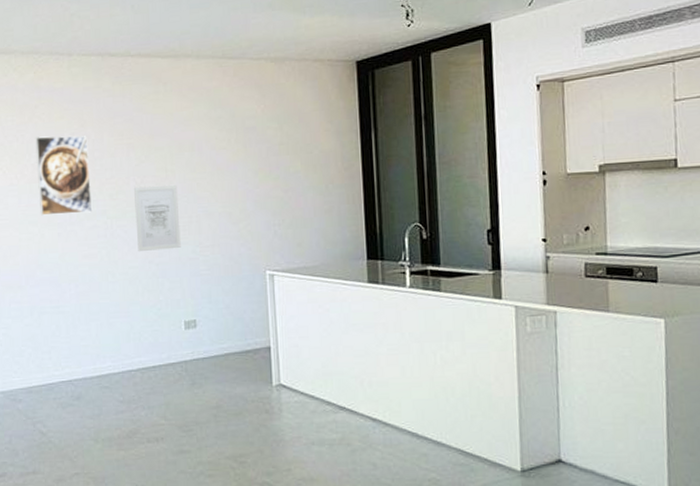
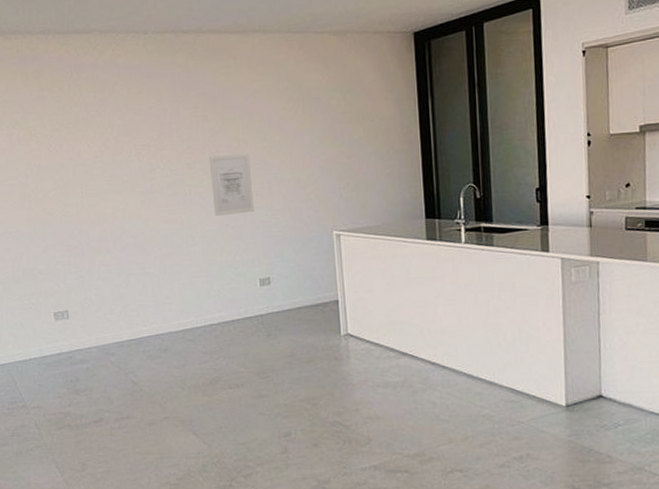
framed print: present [34,135,93,216] -> none [115,109,172,185]

